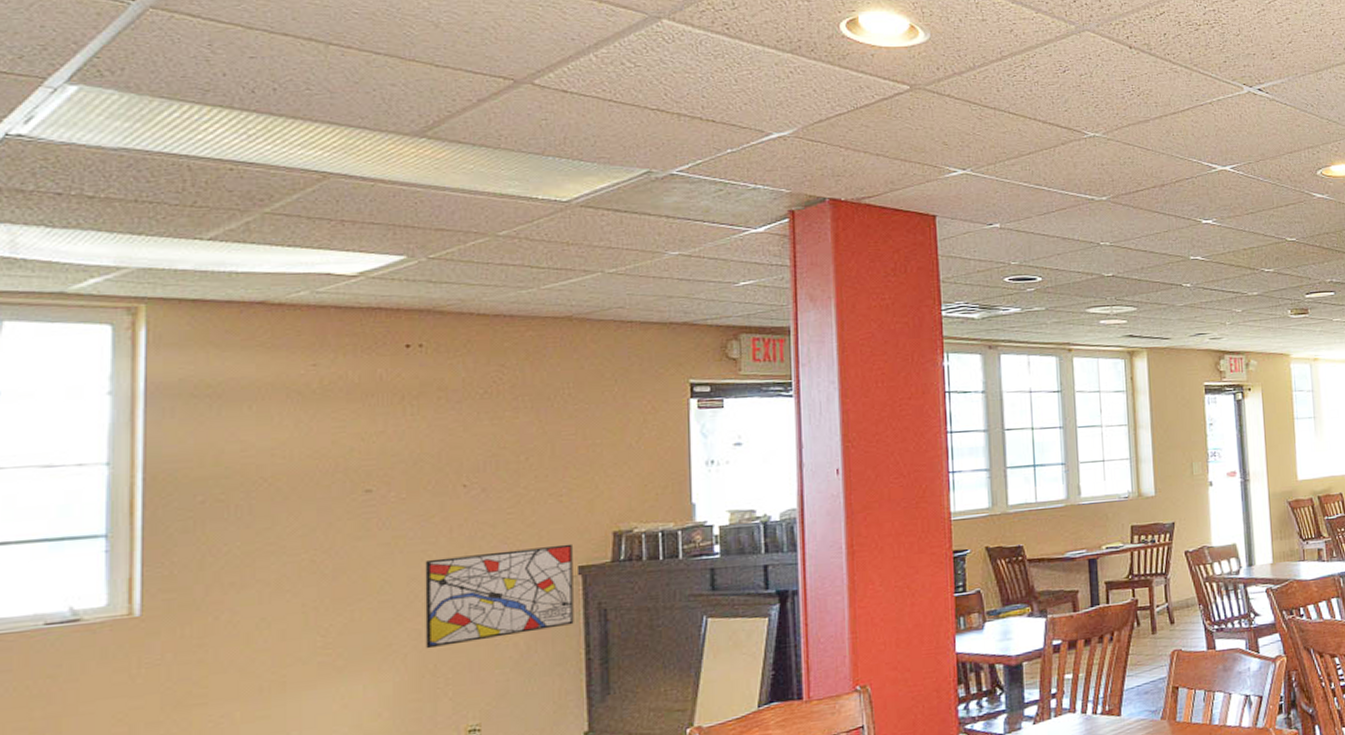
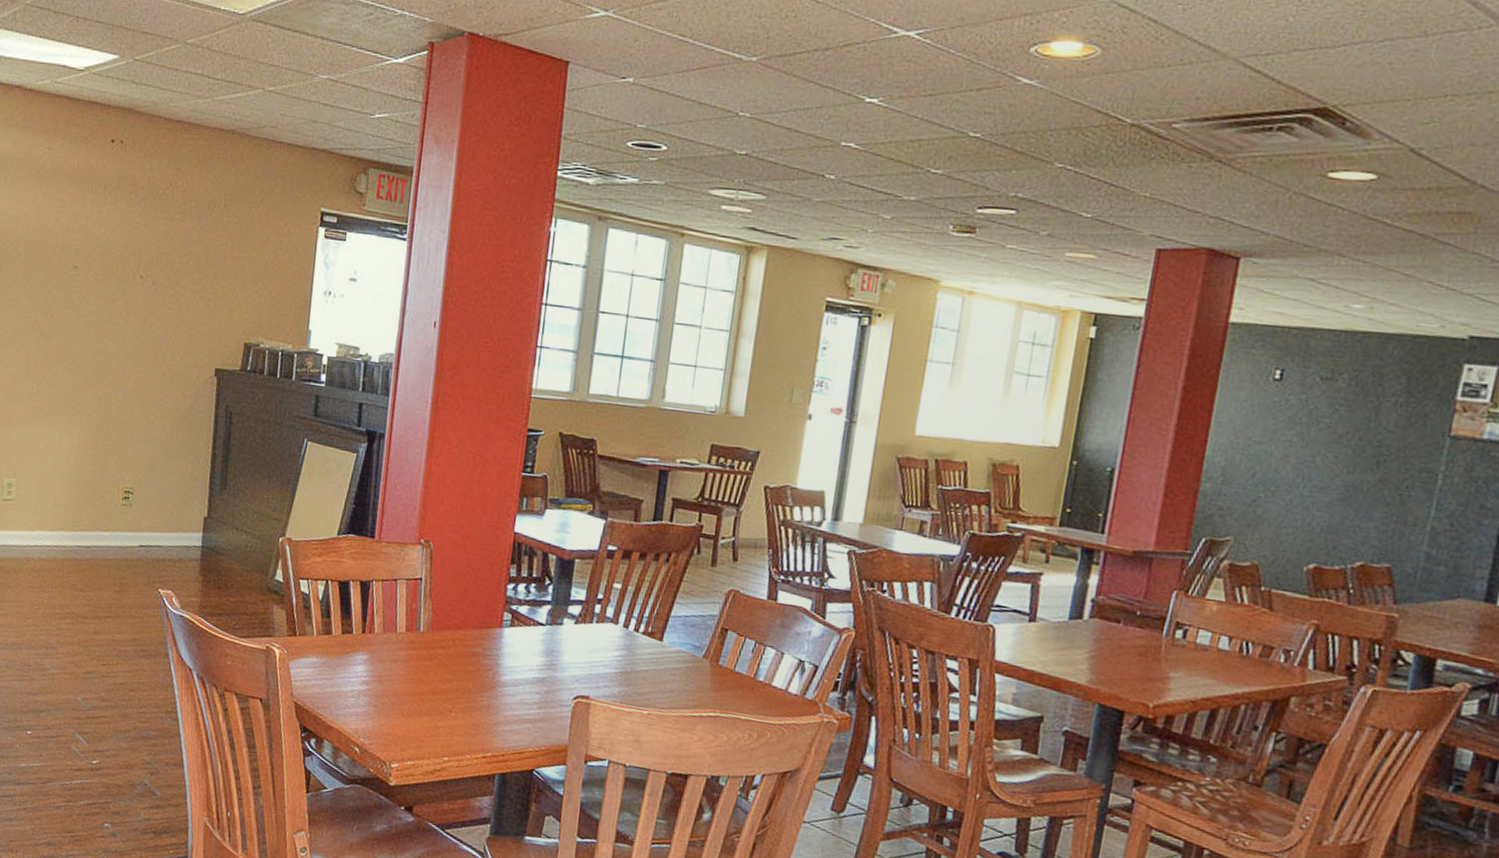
wall art: present [425,543,574,649] -> none [102,337,213,420]

